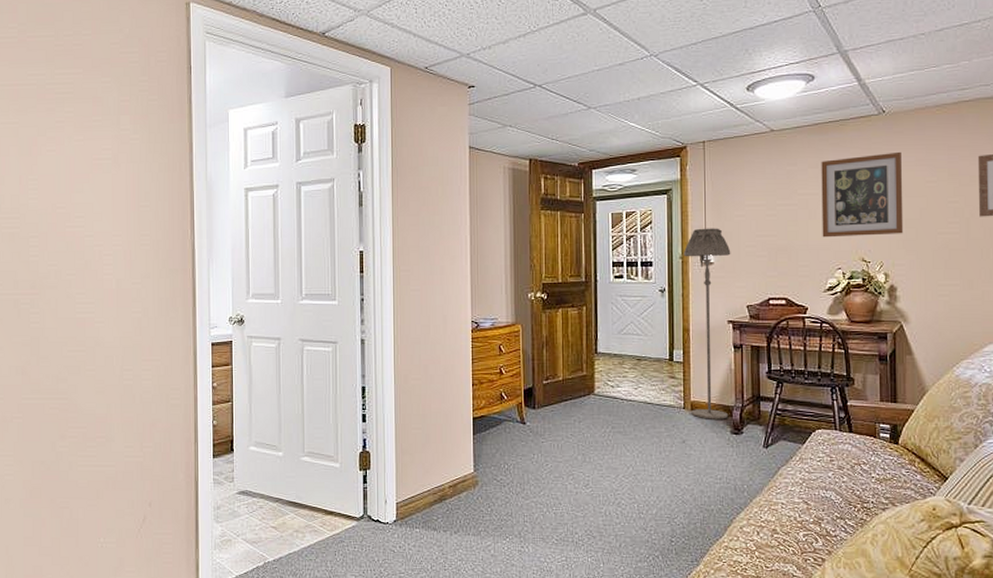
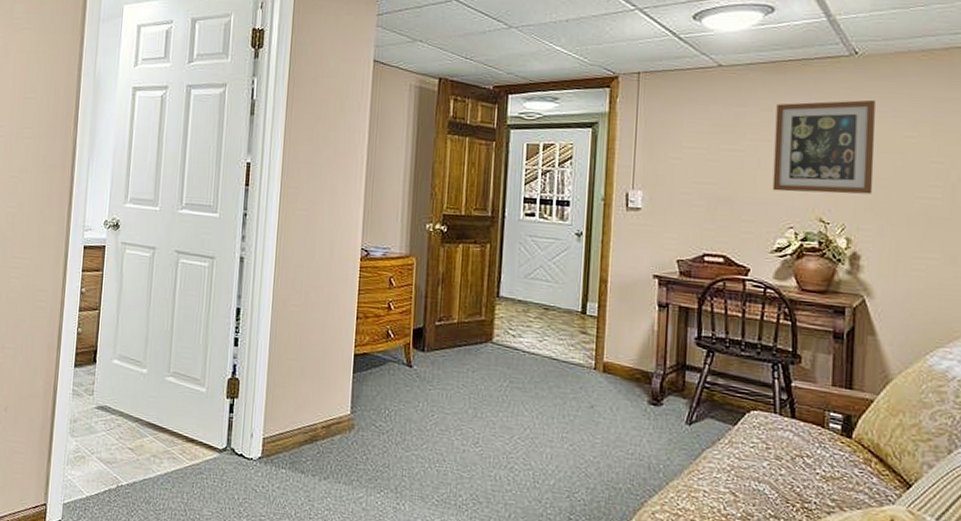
floor lamp: present [683,228,731,419] -> none [603,168,662,387]

